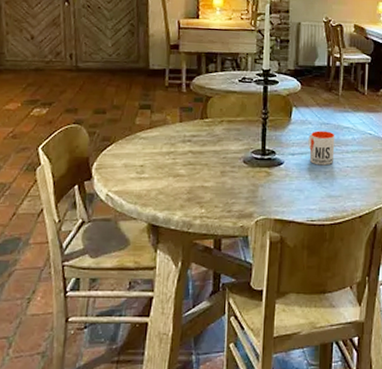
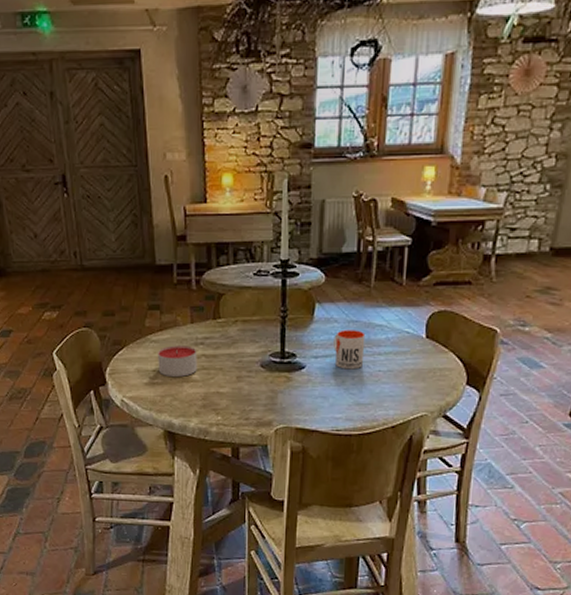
candle: none [145,142,185,172] -> present [157,345,197,377]

